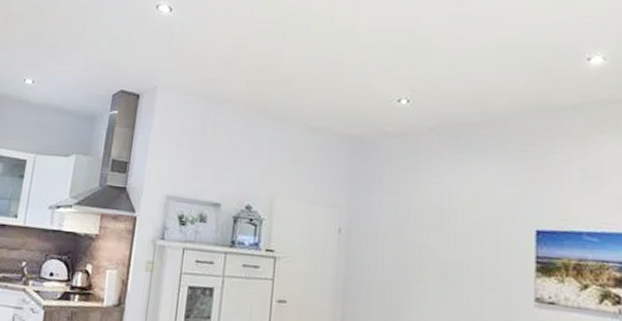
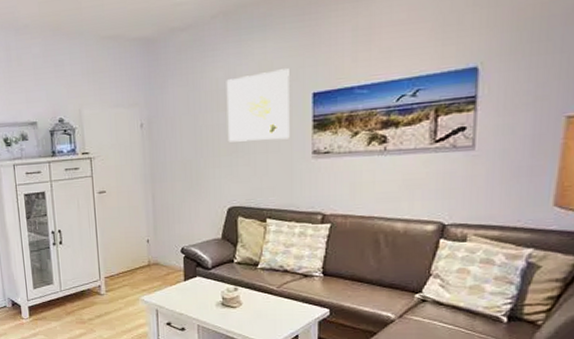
wall art: none [437,197,510,279] -> present [226,68,290,142]

